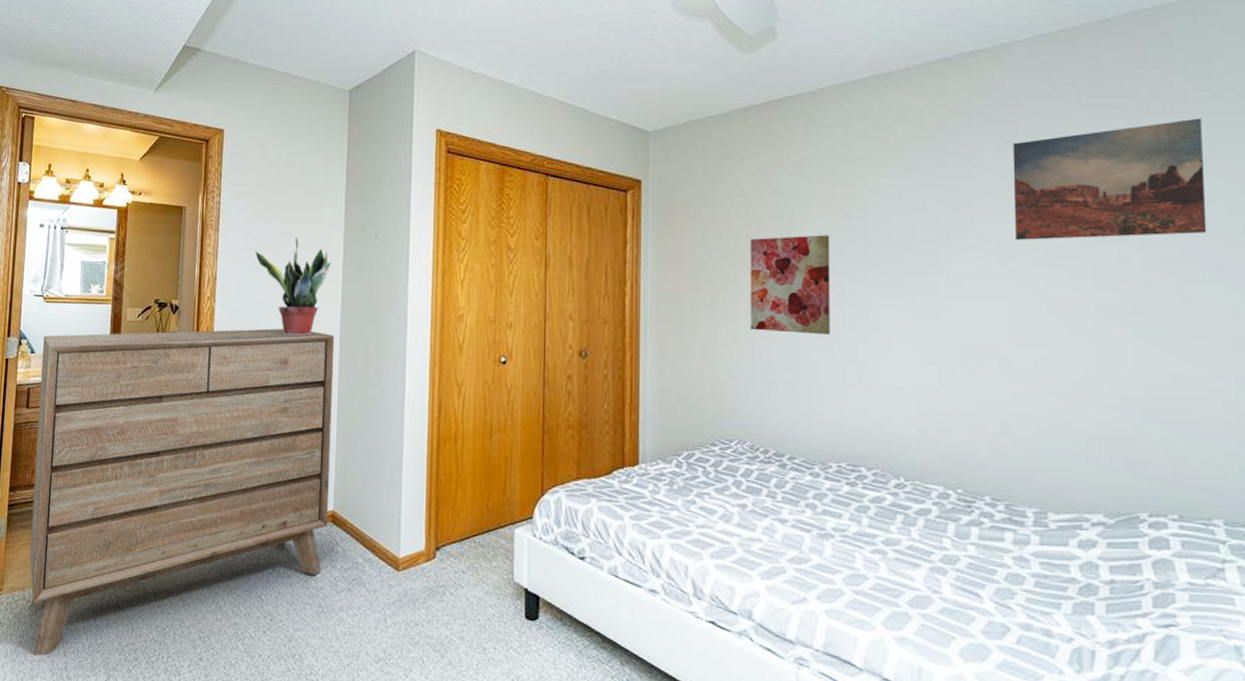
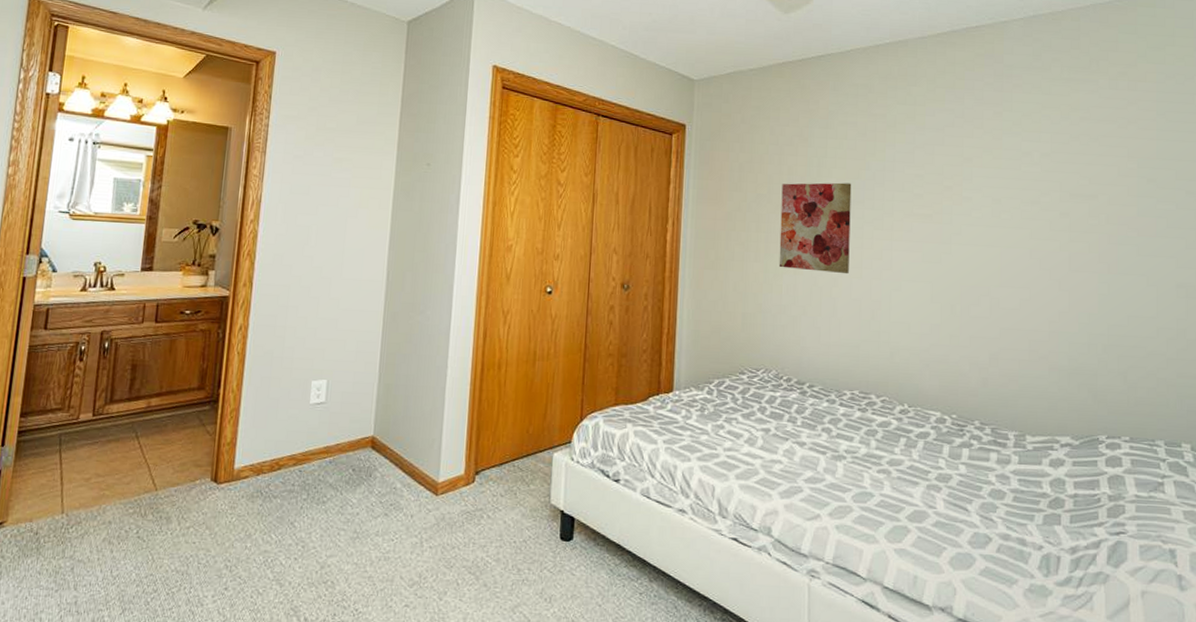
dresser: present [29,328,335,656] -> none [38,253,382,590]
potted plant: present [255,237,332,336] -> none [303,163,383,262]
wall art: present [1012,118,1207,240] -> none [1007,96,1159,195]

